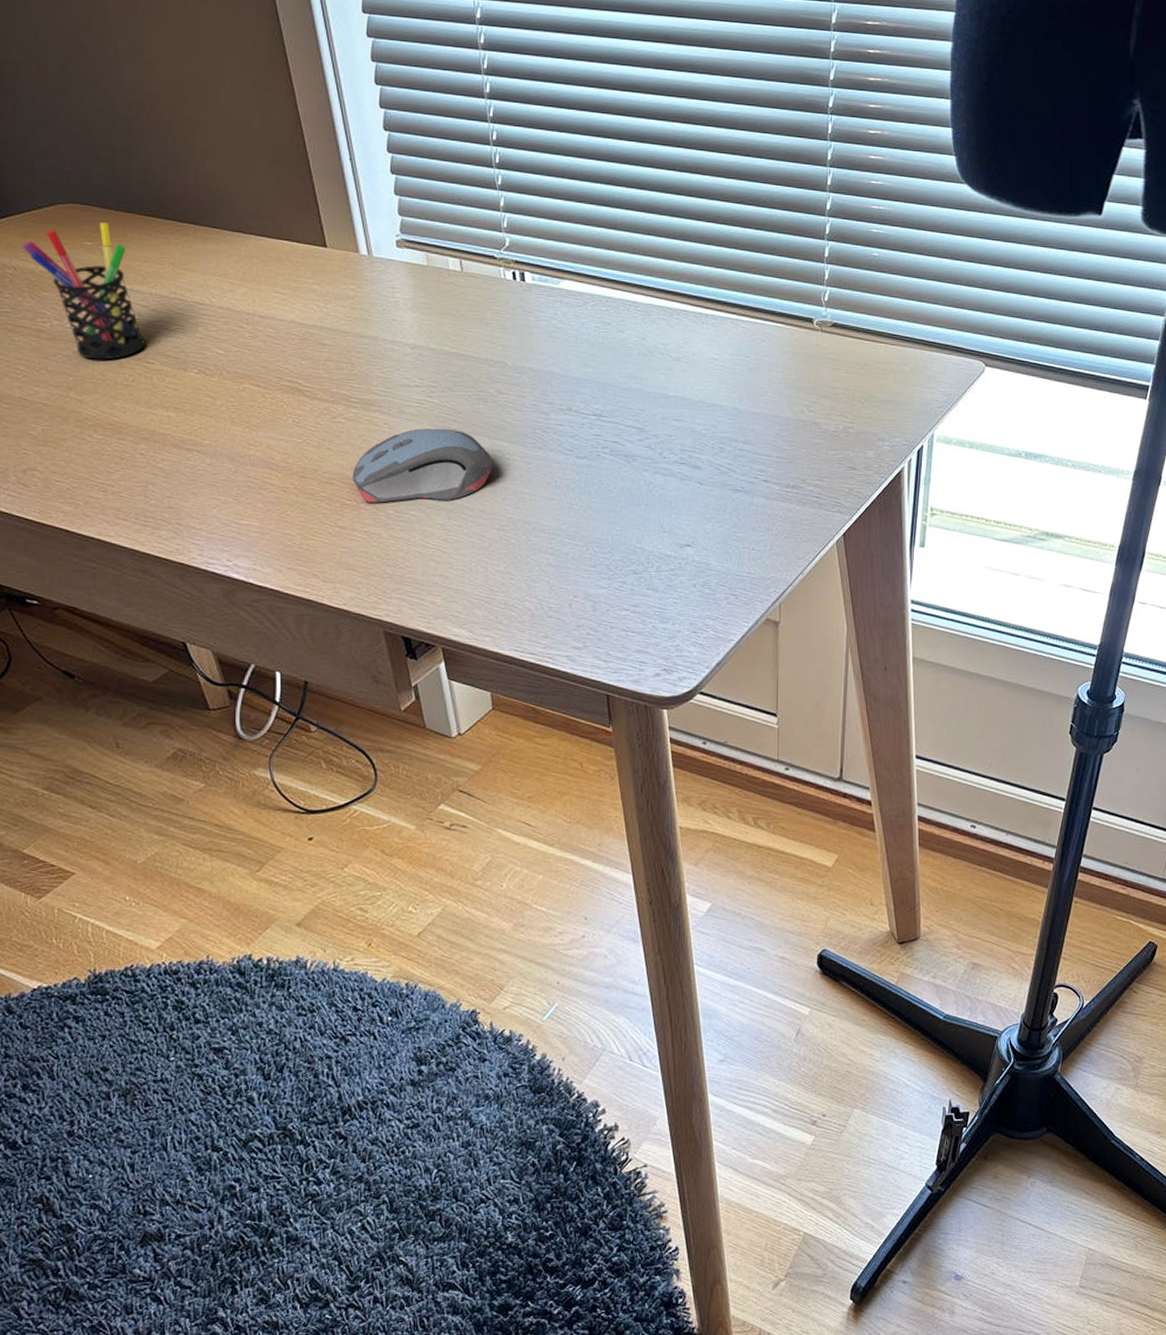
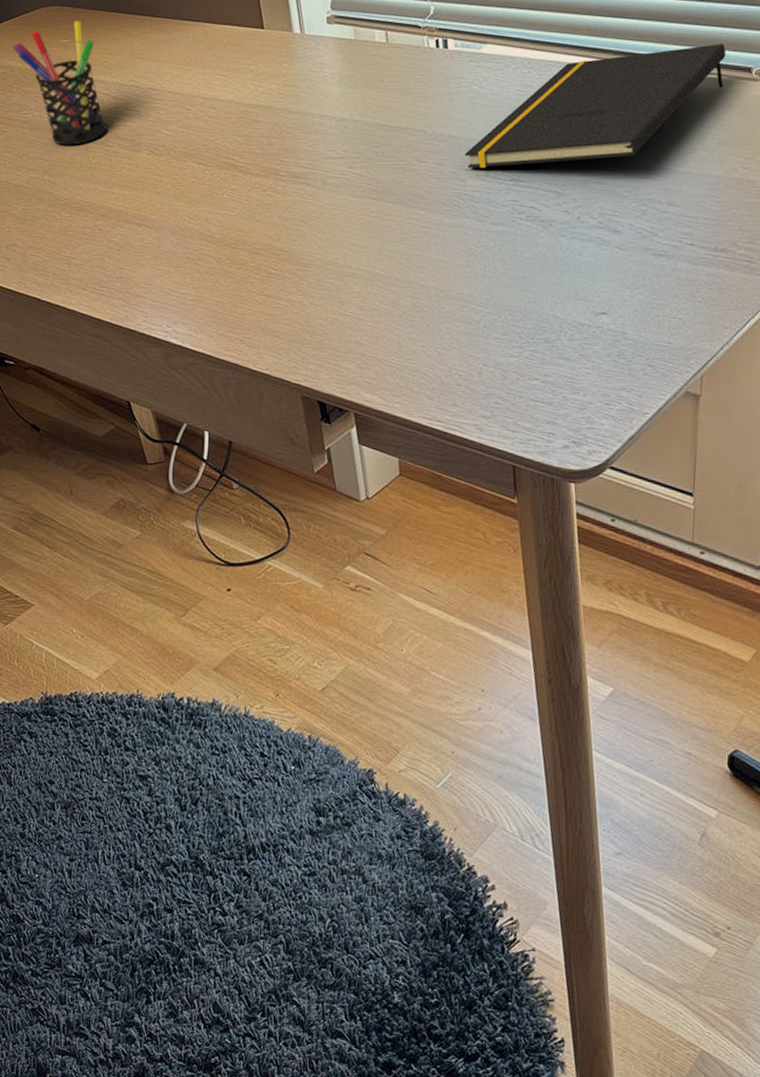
computer mouse: present [352,428,493,503] -> none [278,198,410,272]
notepad: none [546,294,790,402] -> present [464,44,727,168]

